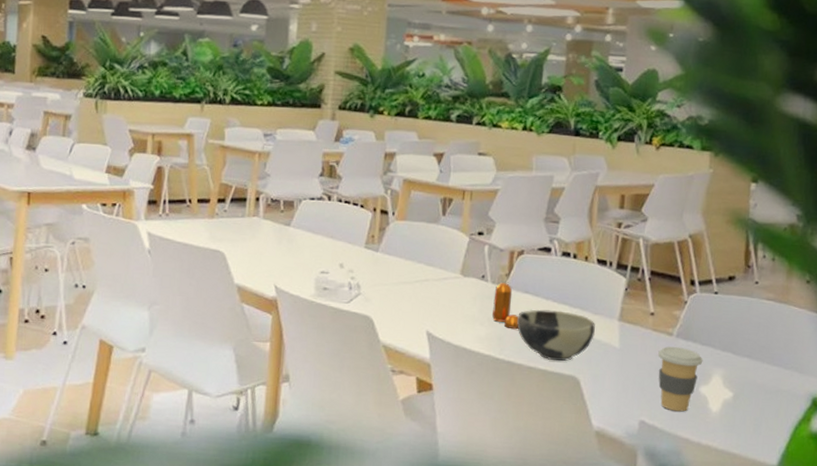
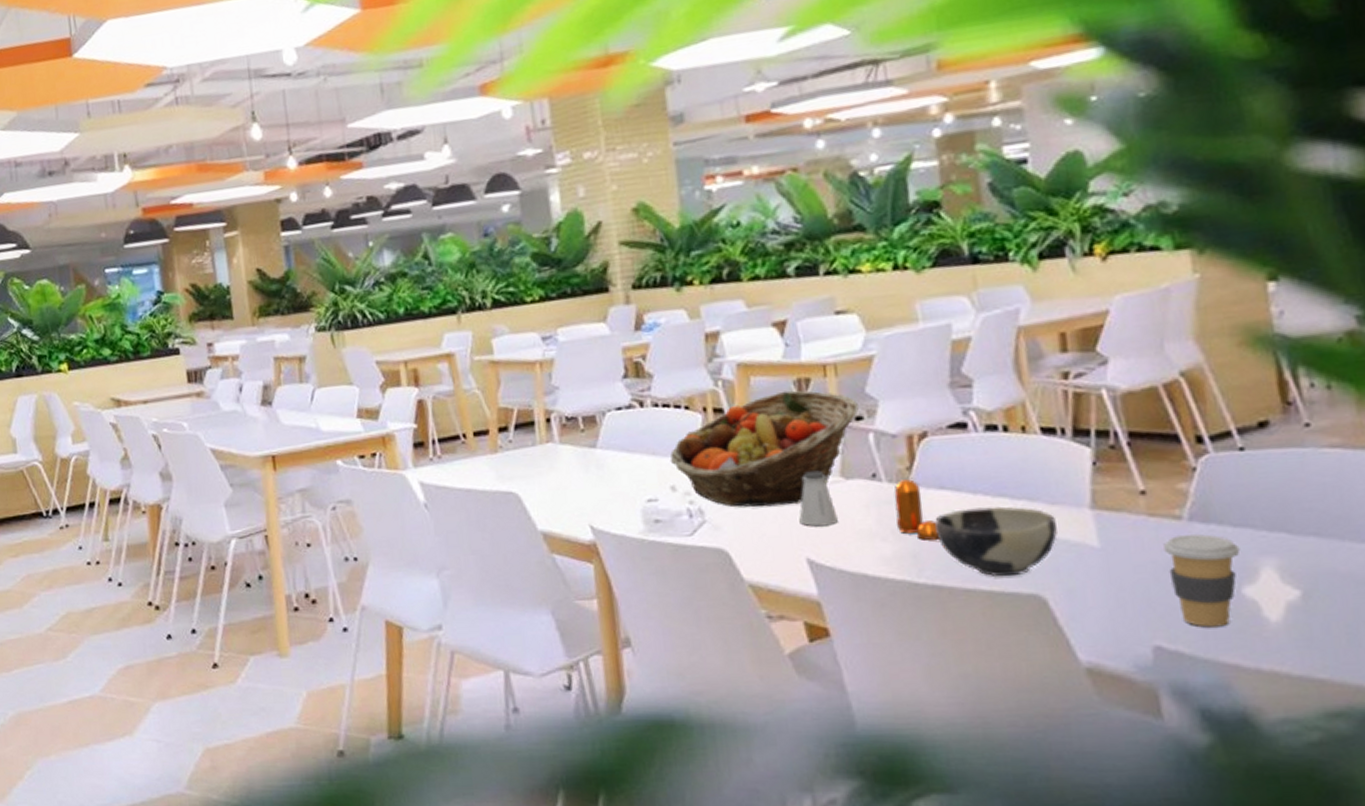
fruit basket: none [343,205,482,291] -> present [670,390,859,507]
saltshaker: none [426,267,453,309] -> present [799,471,838,527]

